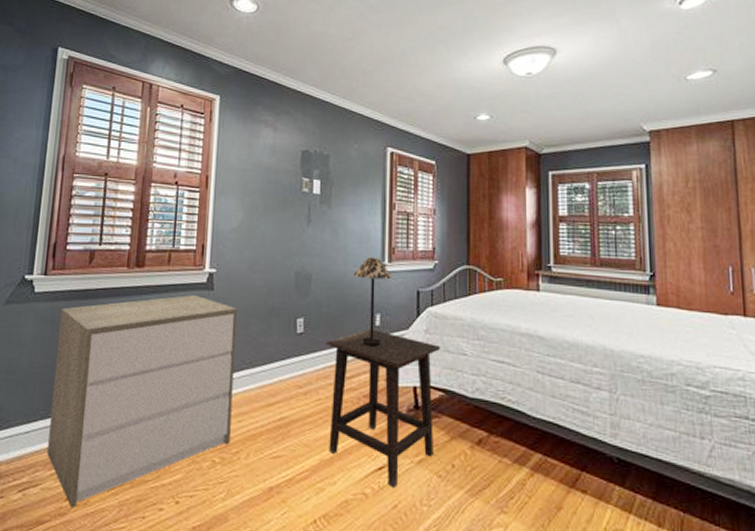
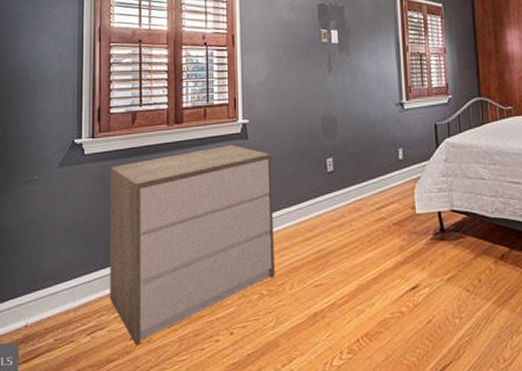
side table: present [326,329,440,489] -> none [355,162,461,305]
table lamp: present [353,257,393,347] -> none [375,96,411,179]

